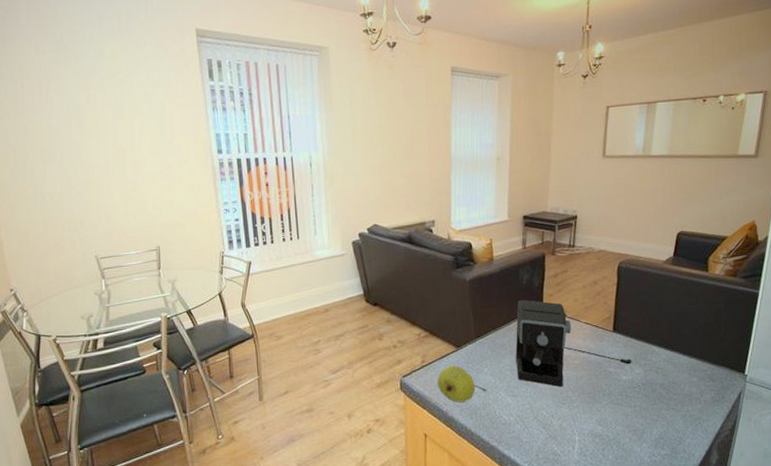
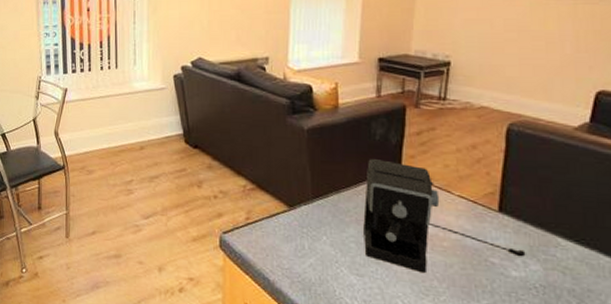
fruit: present [437,365,487,403] -> none [264,227,325,274]

